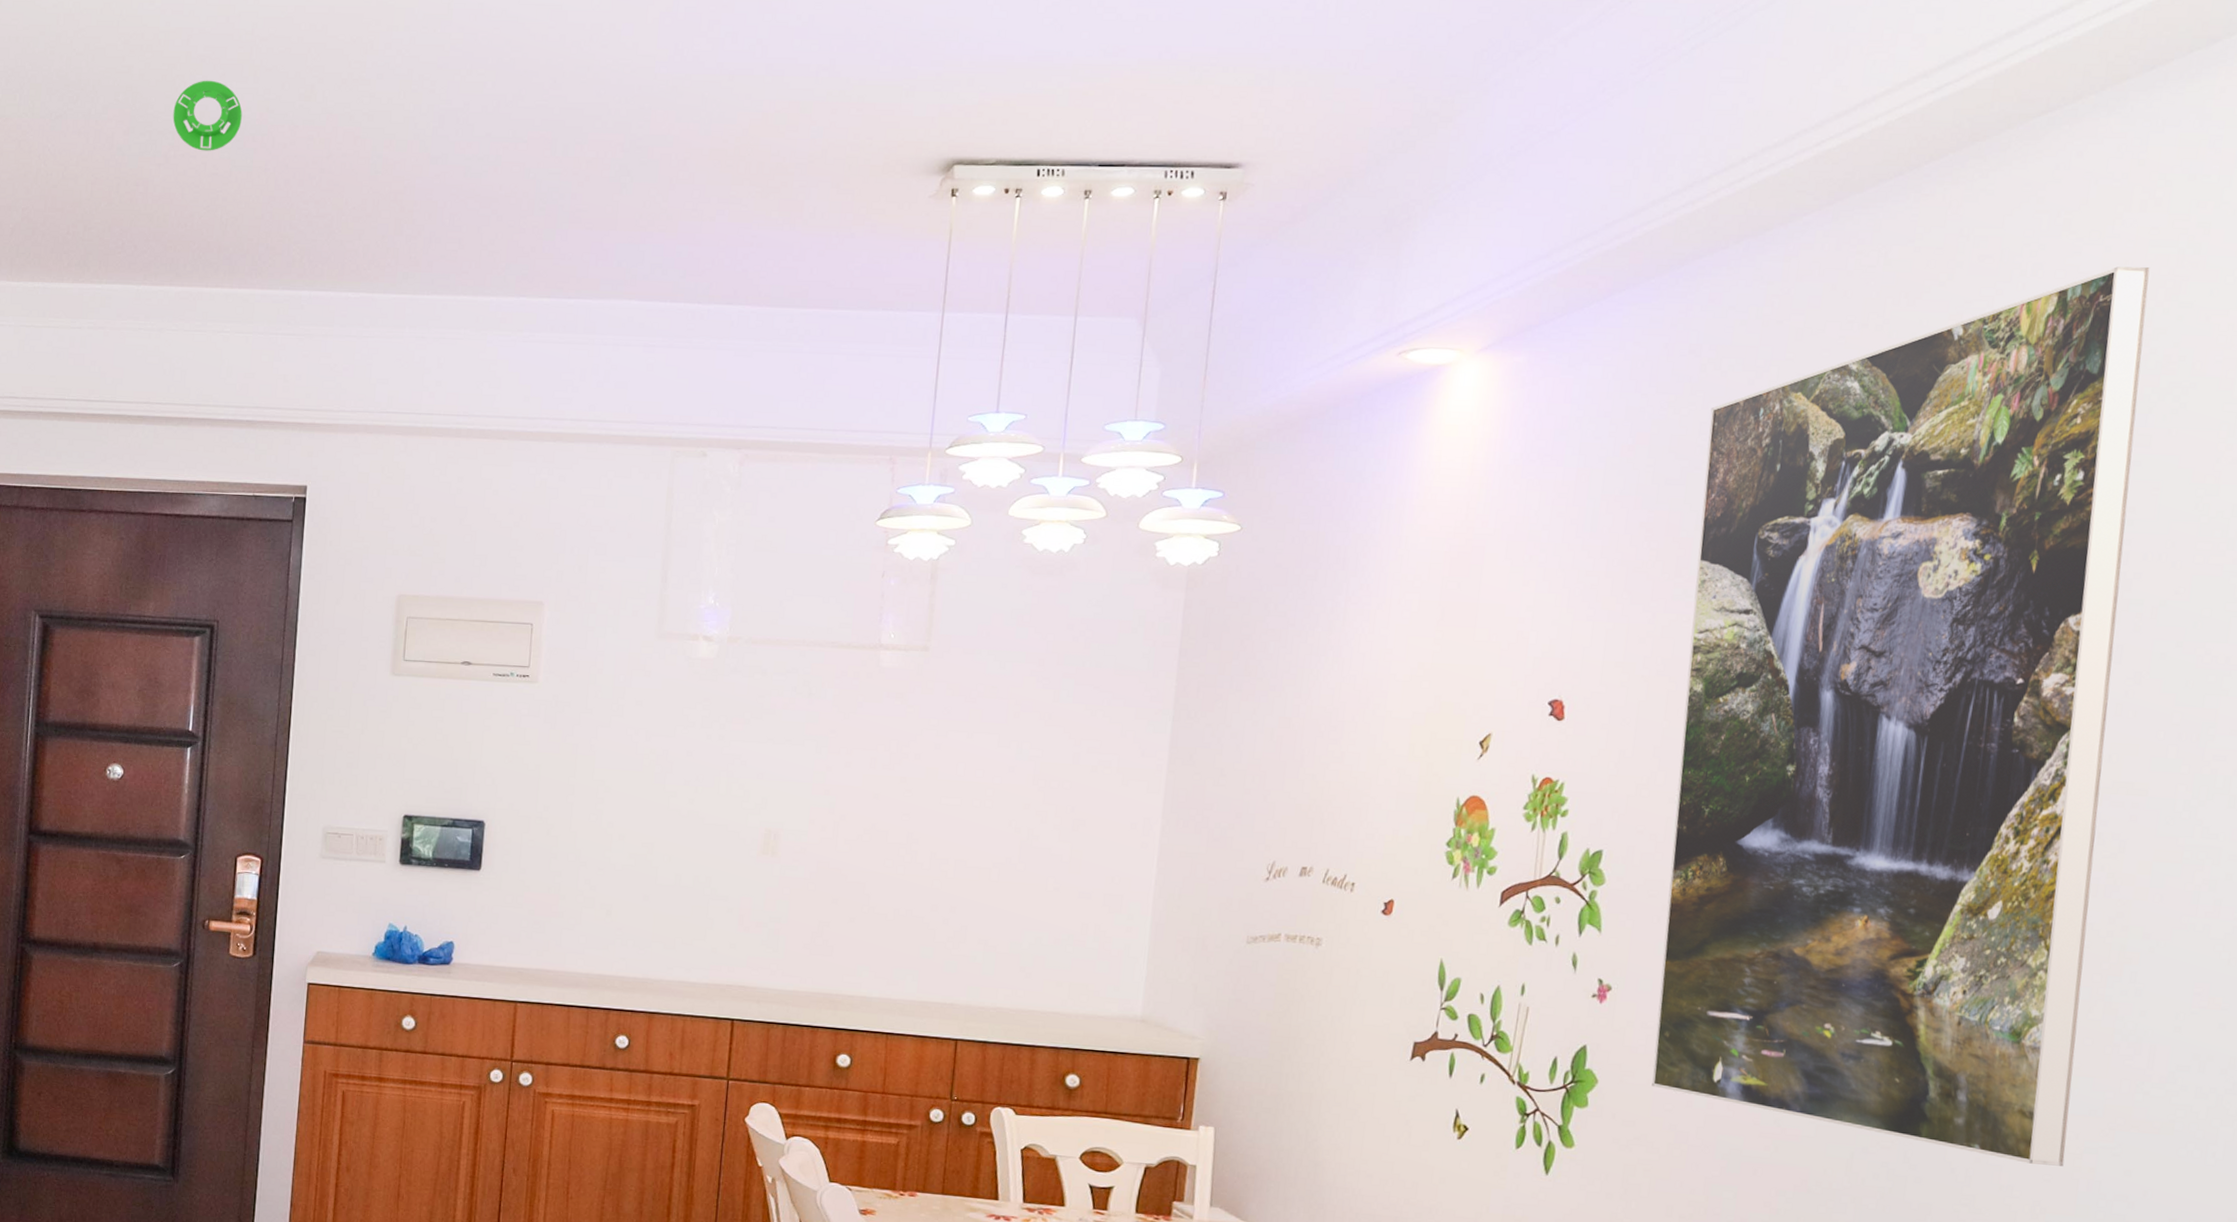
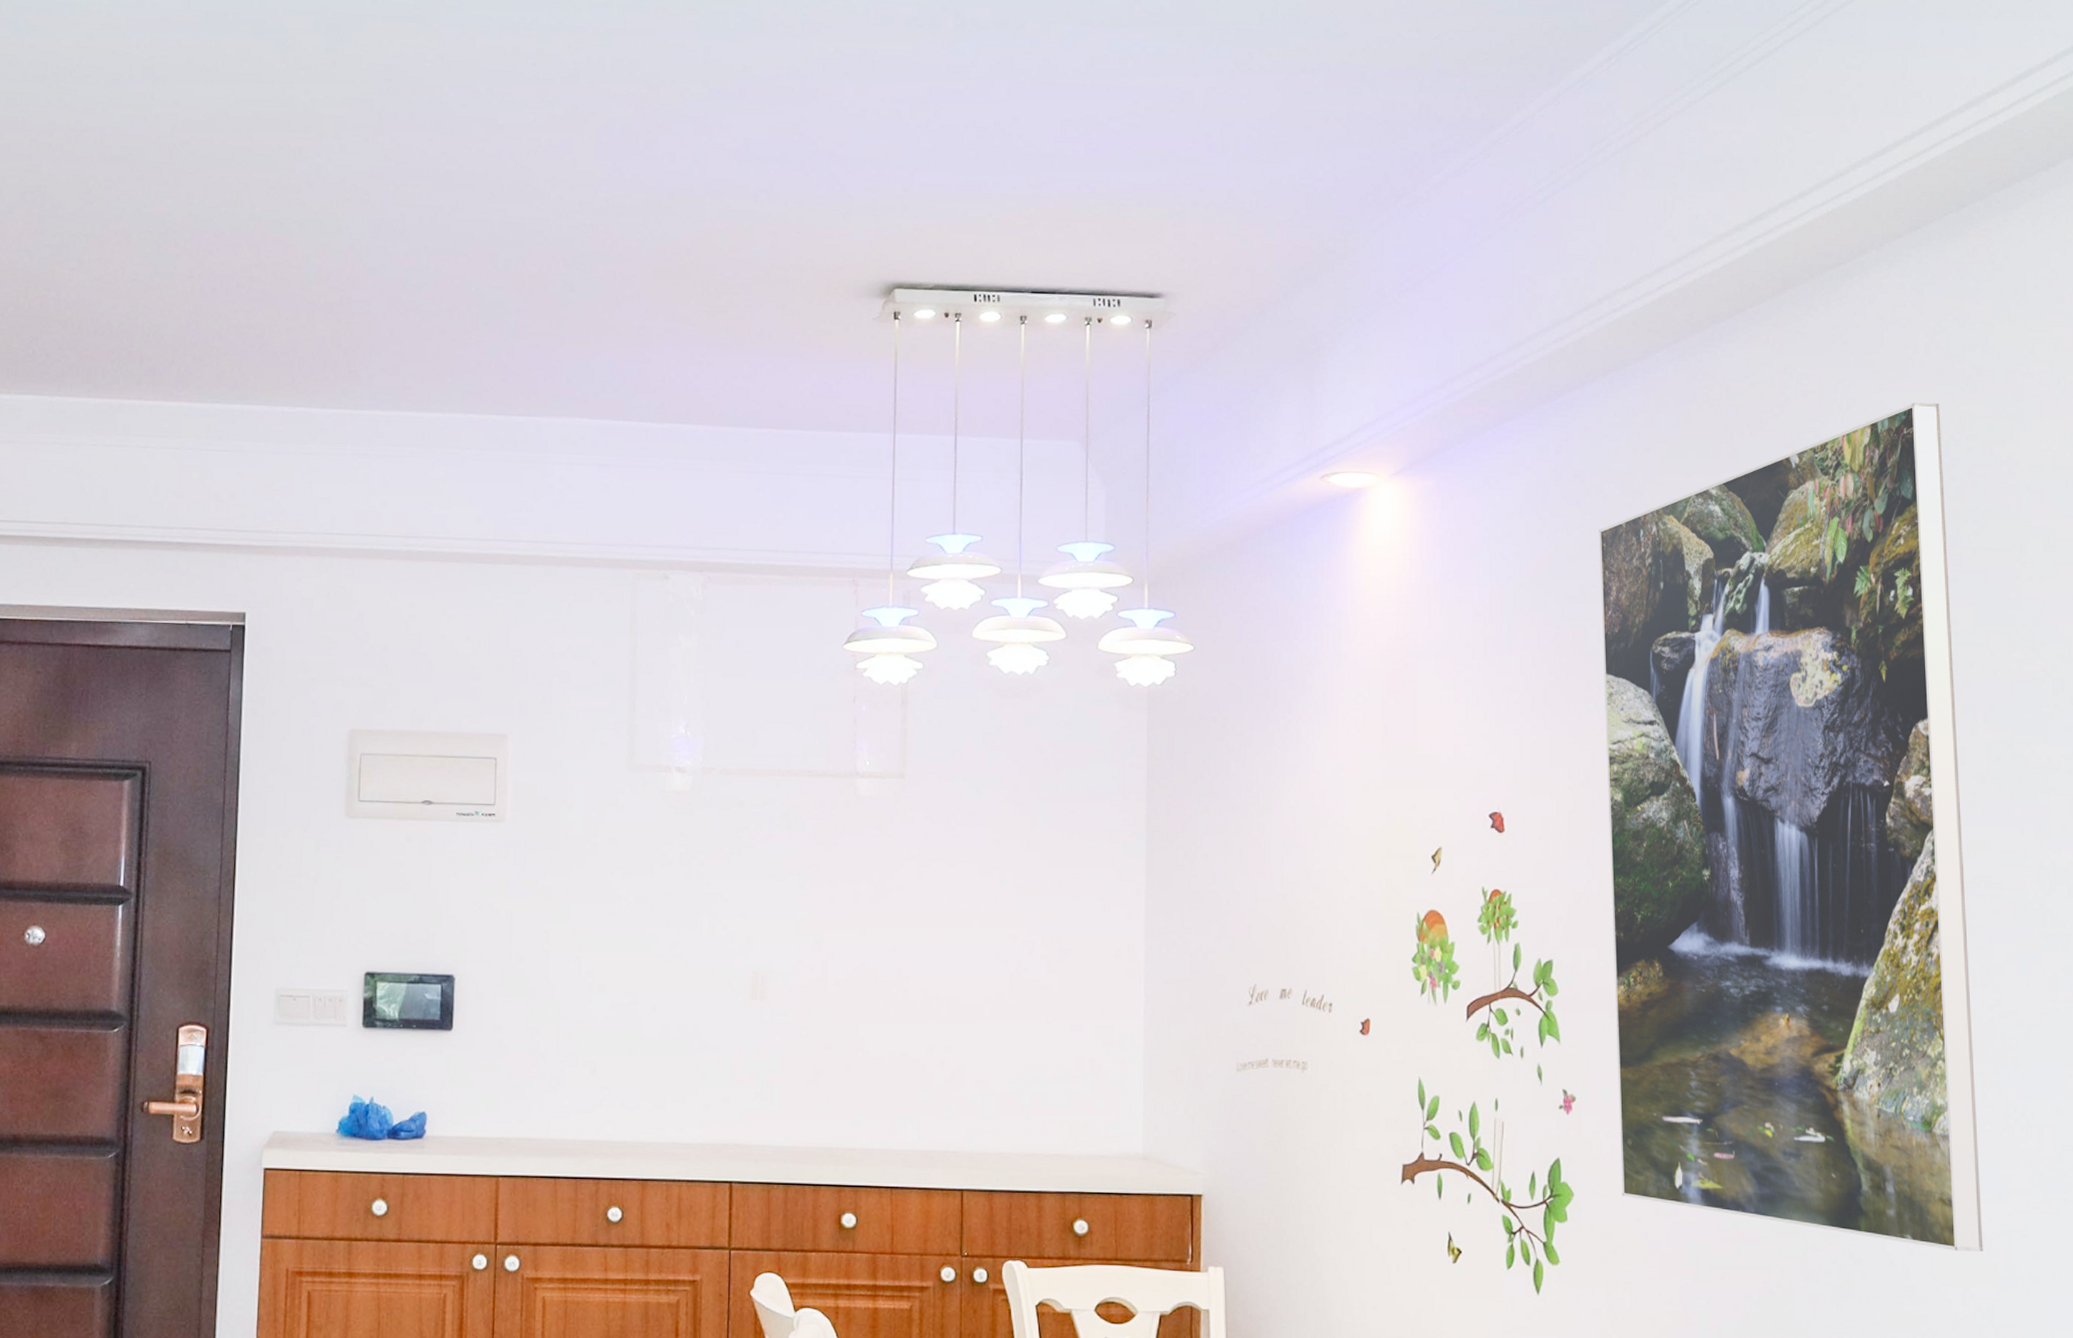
smoke detector: present [173,80,242,151] -> none [86,182,163,256]

